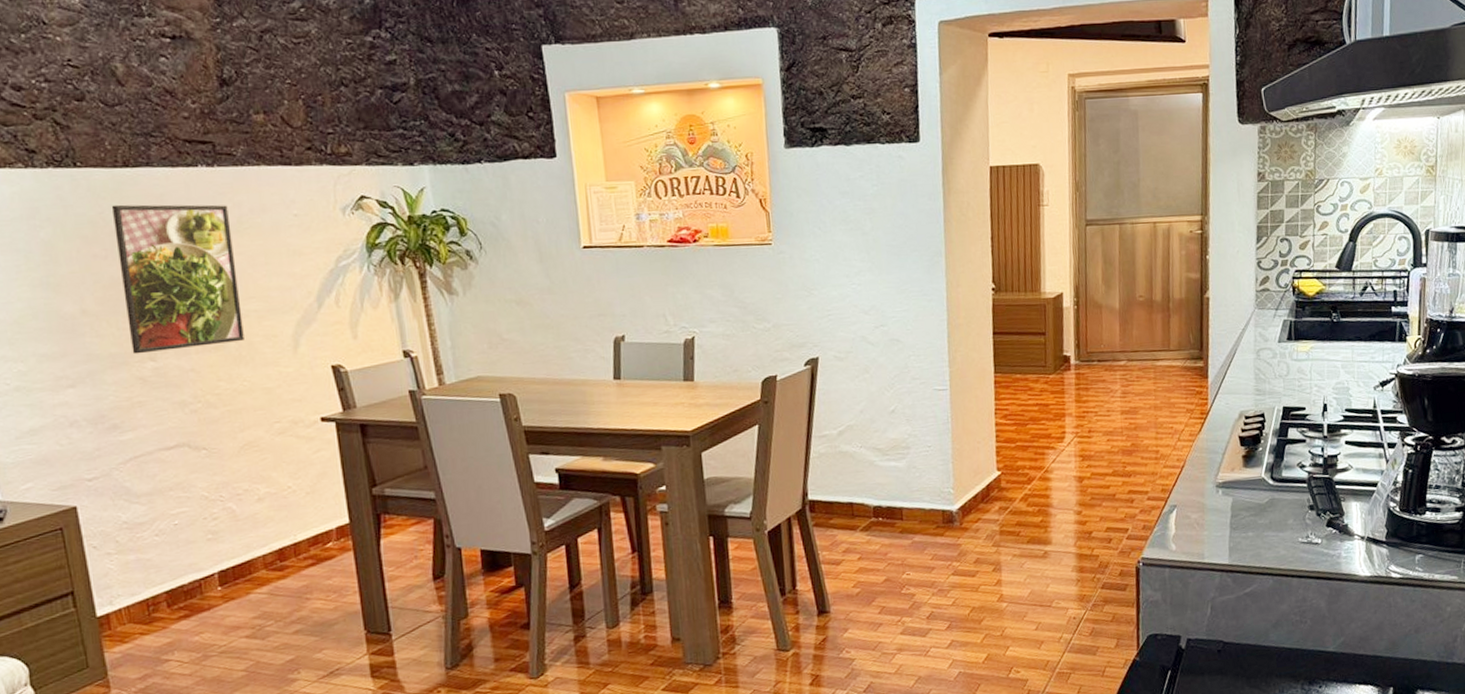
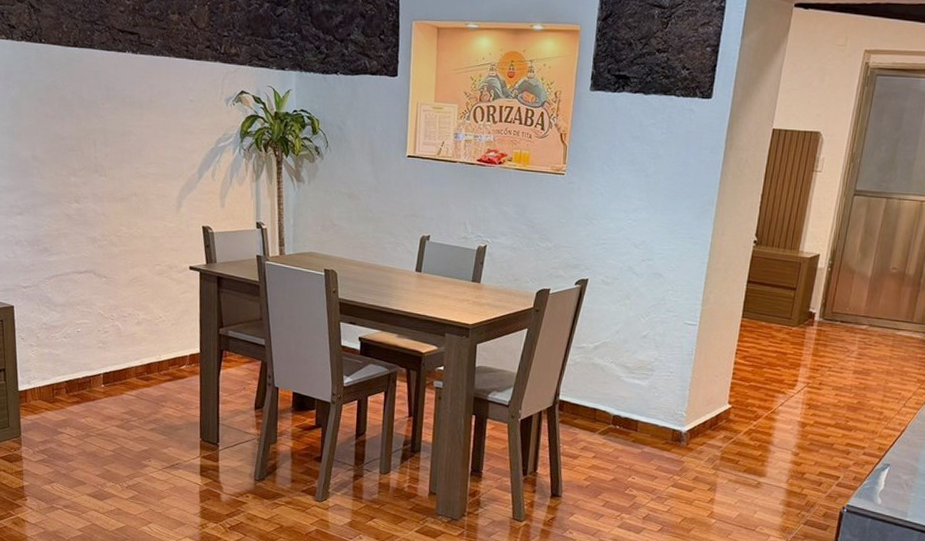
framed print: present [111,204,244,355] -> none [62,76,144,197]

